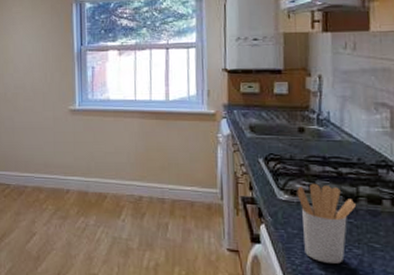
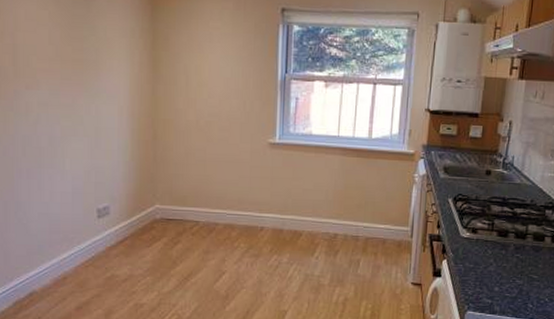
utensil holder: present [297,183,357,264] -> none [477,222,525,293]

